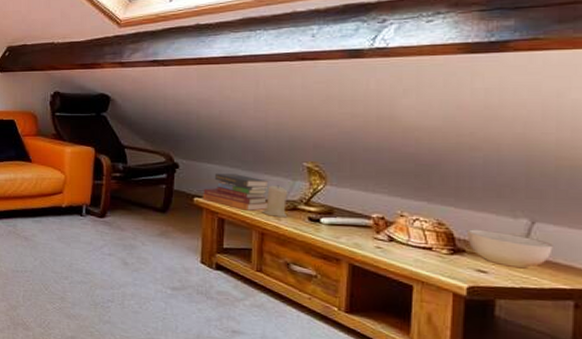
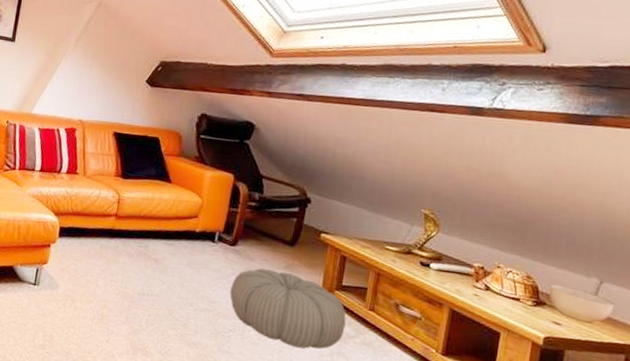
pouf: none [104,237,232,314] -> present [230,268,346,349]
books: present [203,173,269,212] -> none [329,212,390,252]
candle: present [261,185,288,218] -> none [380,228,406,261]

